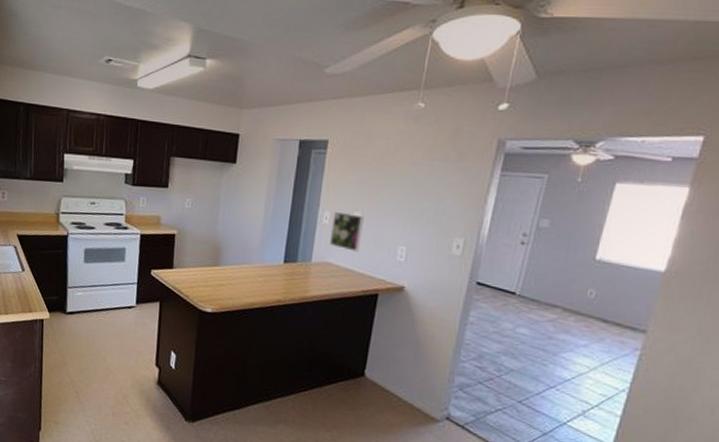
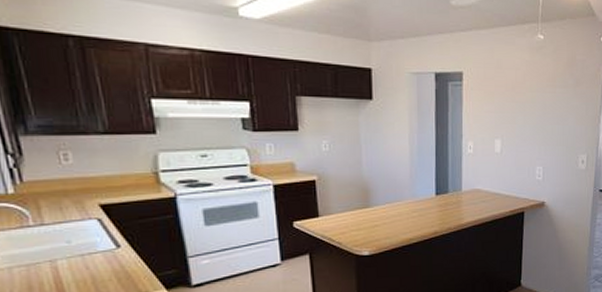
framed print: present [330,211,364,252] -> none [475,140,504,176]

